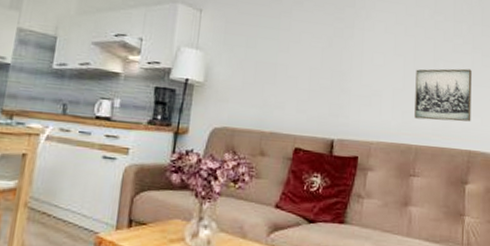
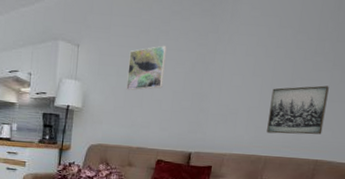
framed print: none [256,16,301,65] -> present [126,45,167,90]

